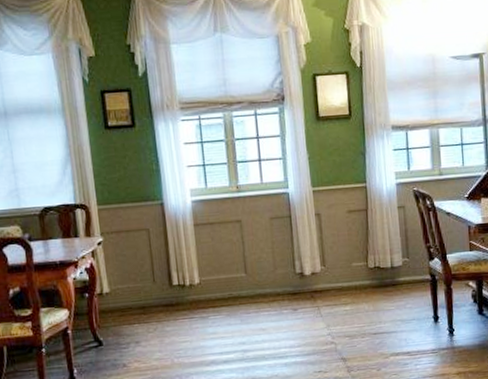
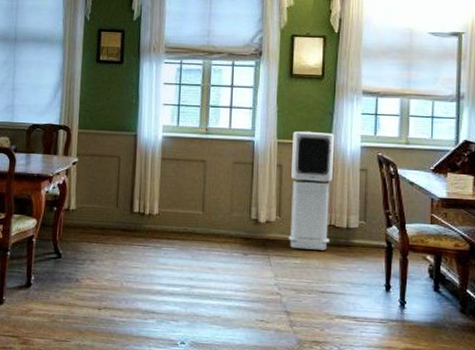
air purifier: none [327,174,376,296] -> present [288,131,335,250]

